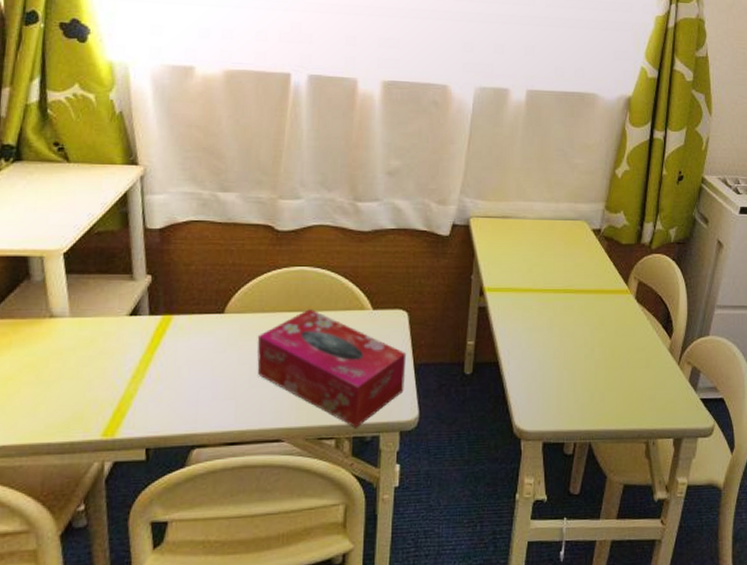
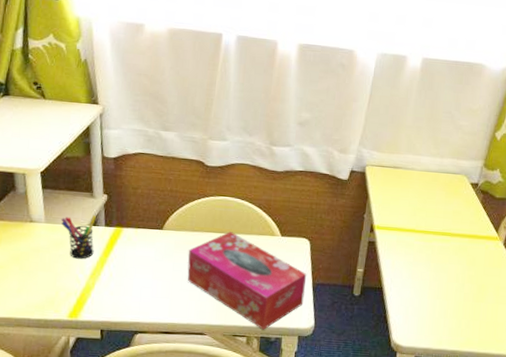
pen holder: none [91,303,137,360] -> present [61,215,96,259]

